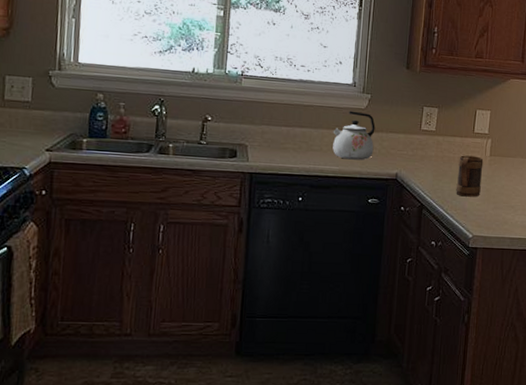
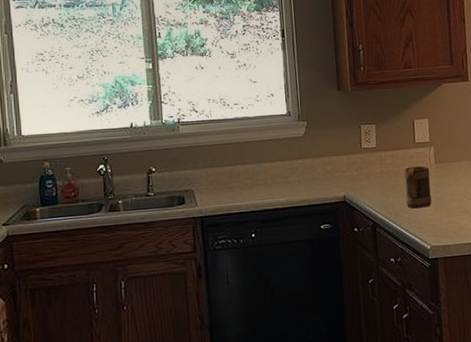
kettle: present [332,111,375,160] -> none [275,140,318,189]

